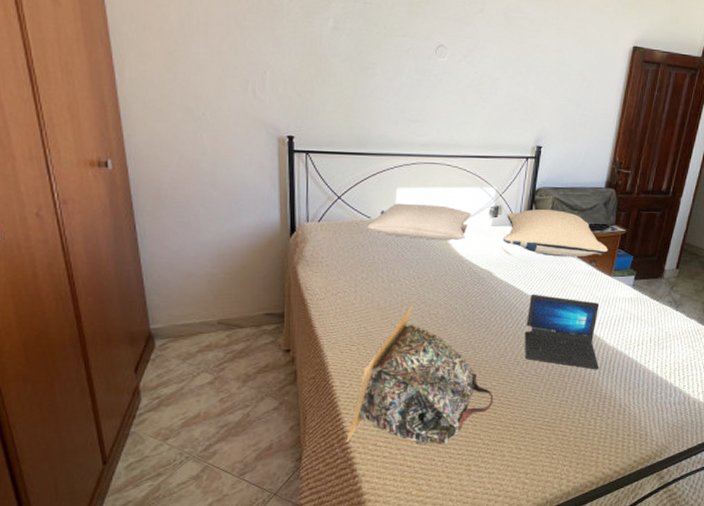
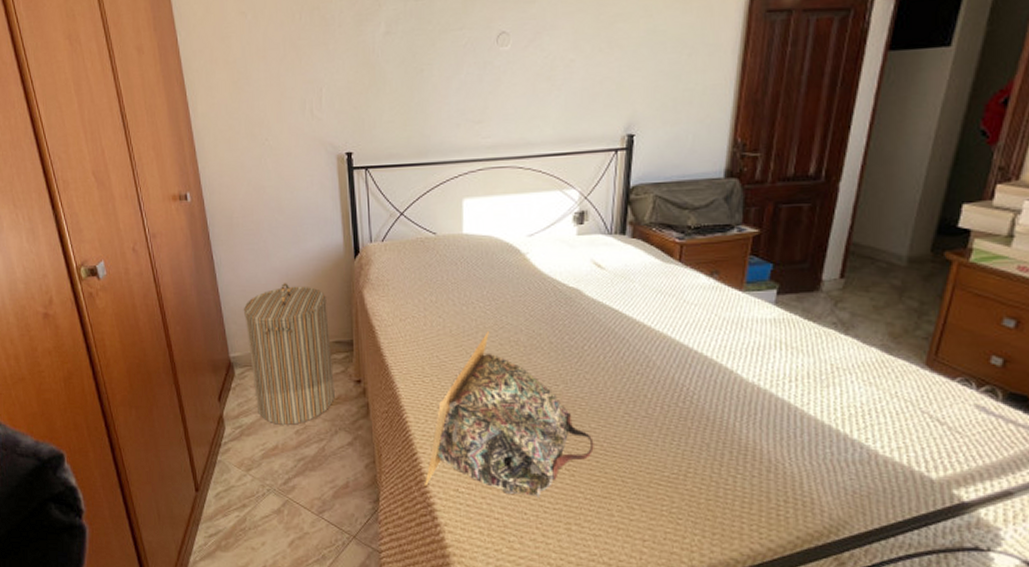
laundry hamper: none [168,257,263,394] -> present [243,283,335,425]
pillow: present [367,203,471,241] -> none [433,215,551,256]
pillow: present [503,209,608,257] -> none [592,211,735,269]
laptop: present [525,293,600,370] -> none [629,315,735,413]

